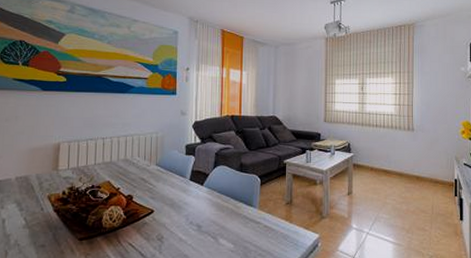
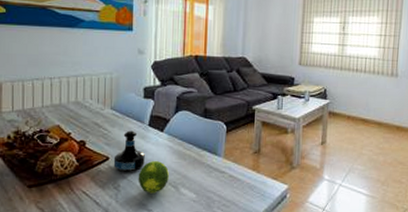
tequila bottle: none [158,185,186,225] -> present [113,130,145,173]
fruit: none [180,213,208,244] -> present [138,161,169,194]

